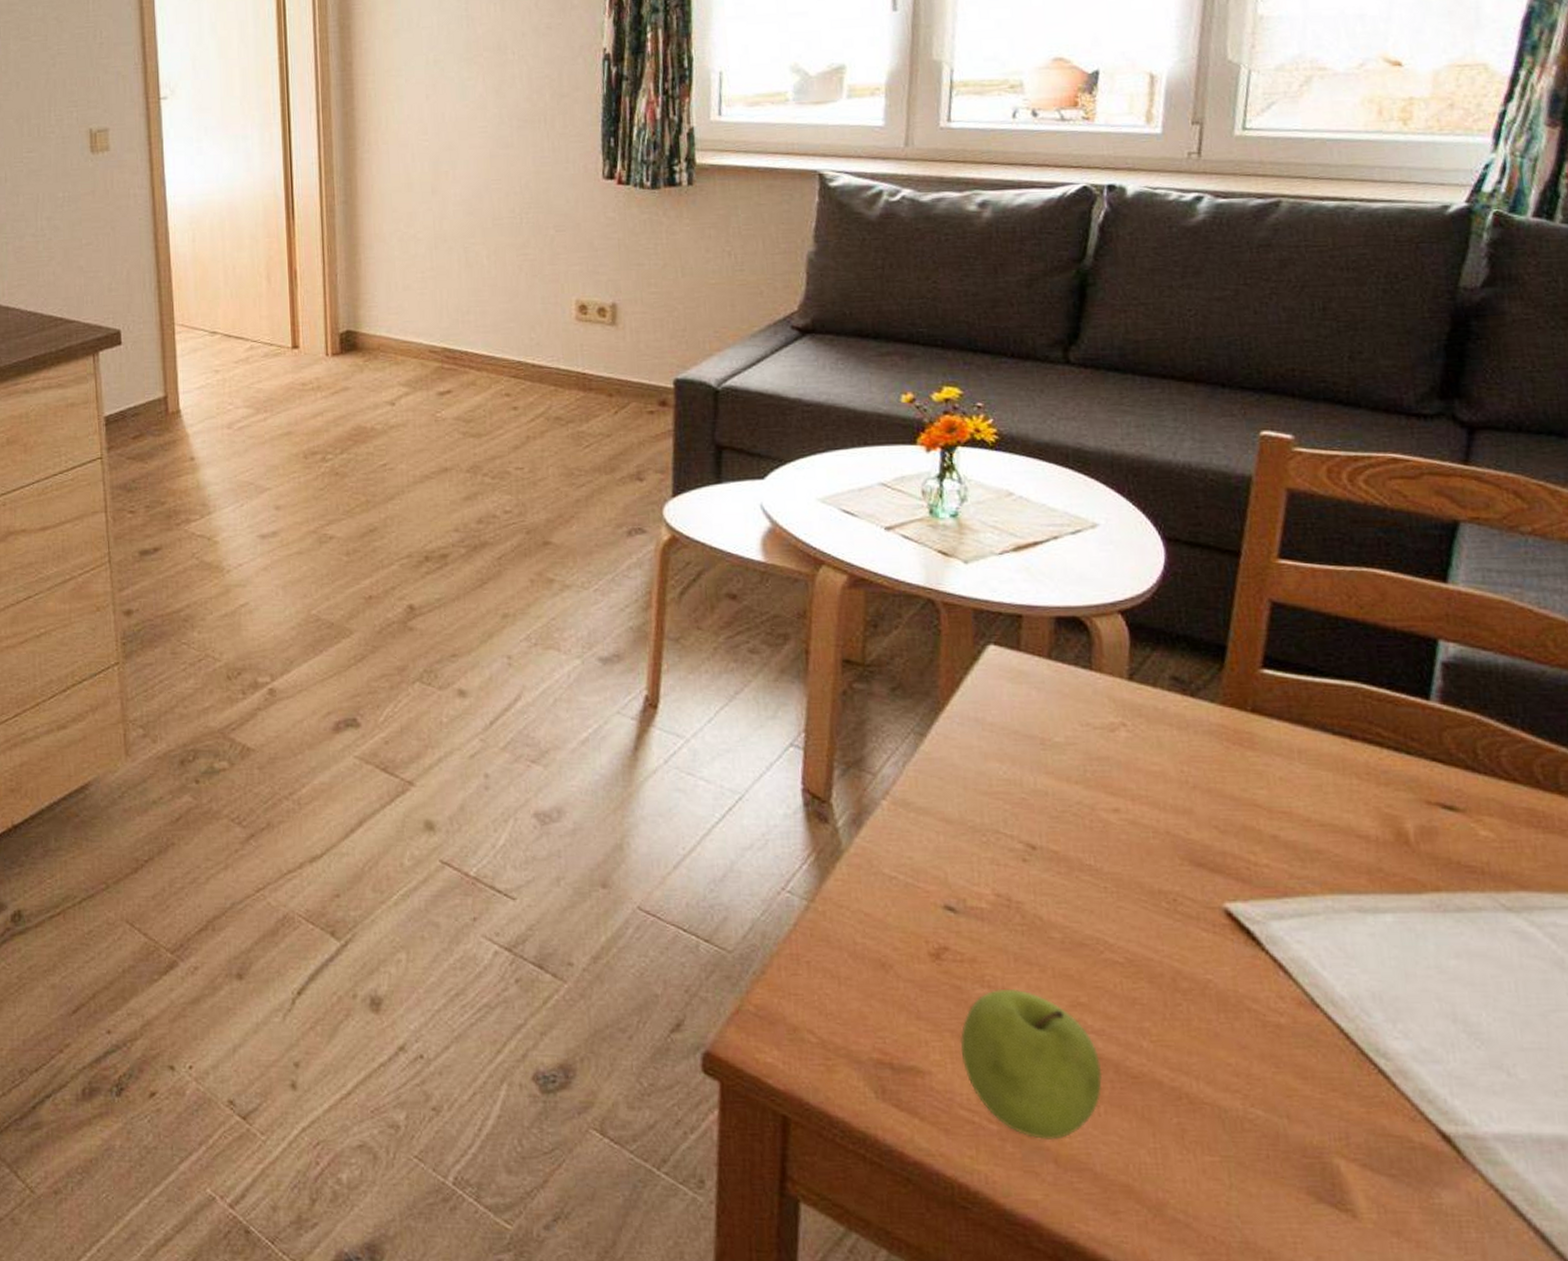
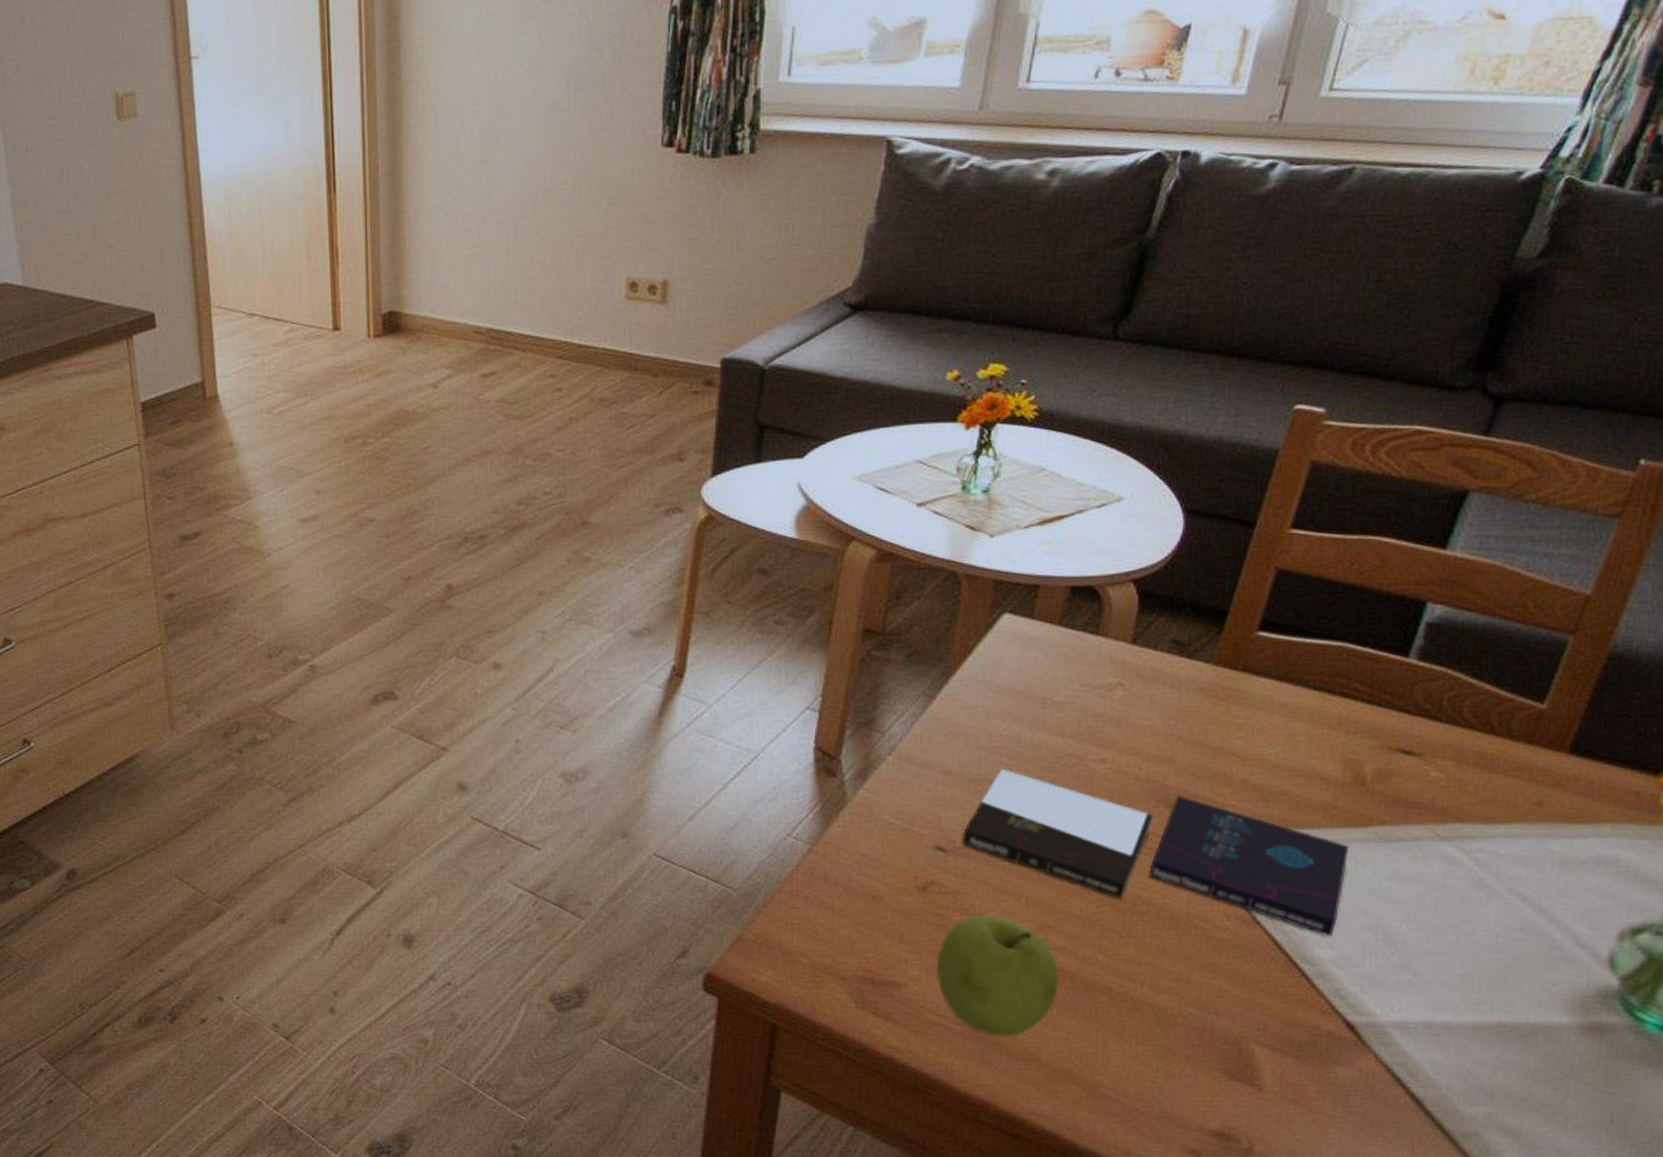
music album box set: none [972,817,1408,1026] -> present [961,768,1350,937]

